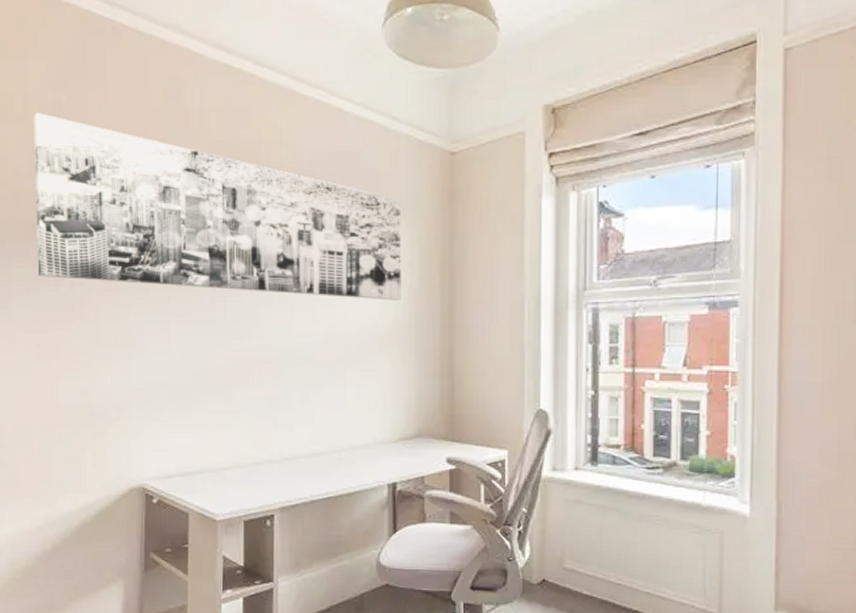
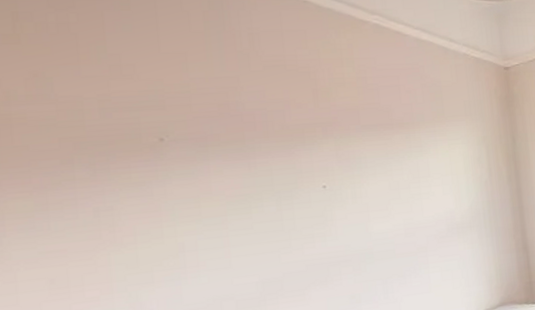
wall art: present [34,112,402,300] -> none [29,32,474,207]

